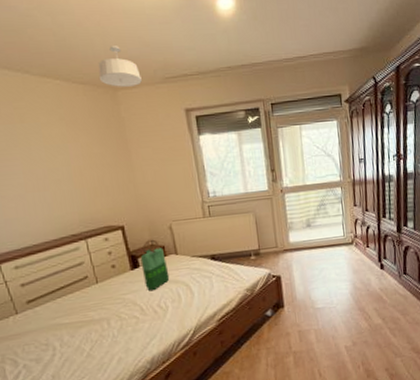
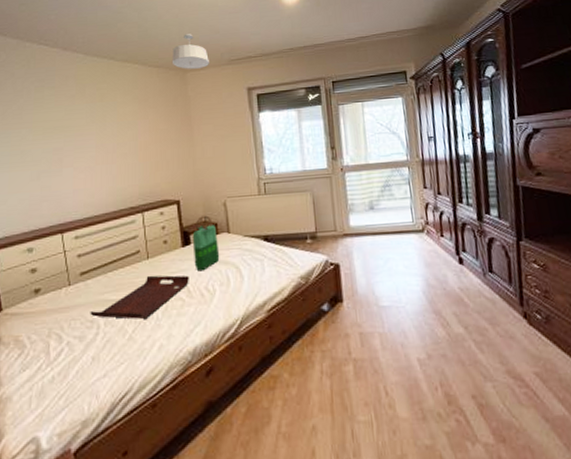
serving tray: none [43,295,142,341] -> present [90,275,189,319]

